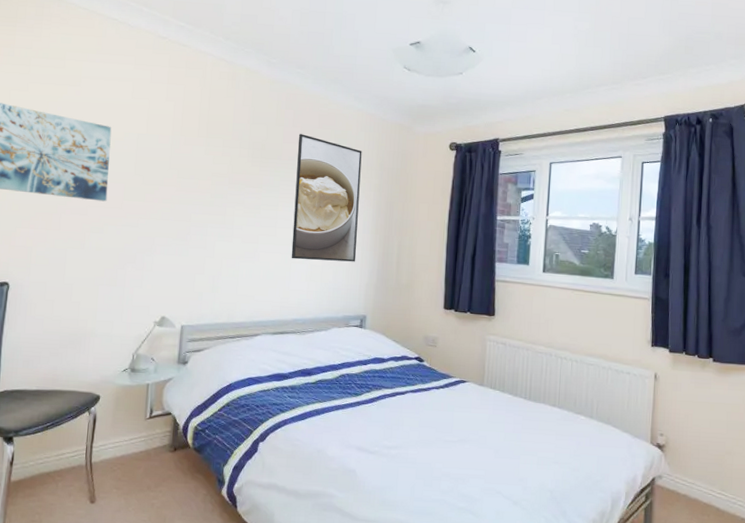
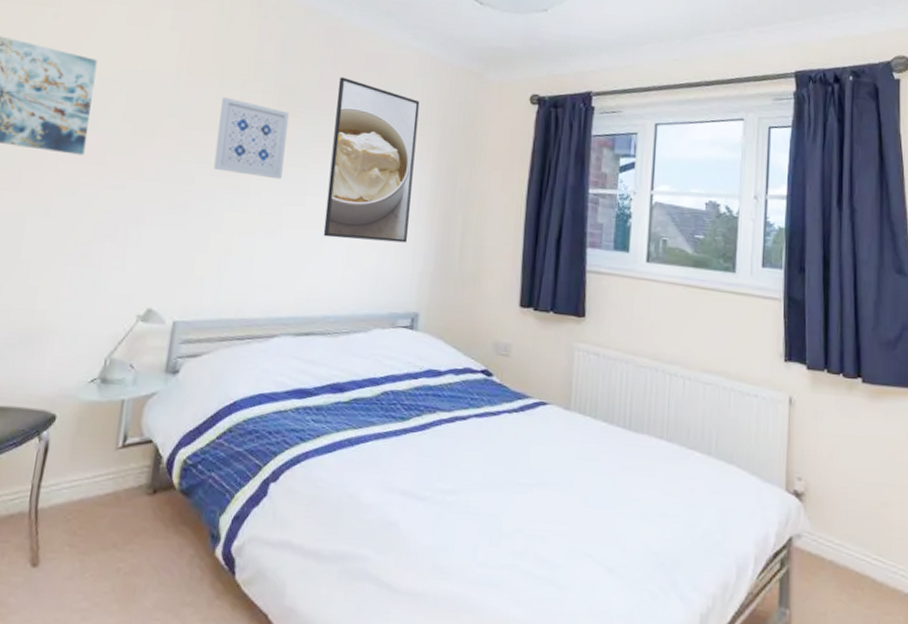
wall art: none [205,153,261,216] -> present [213,97,289,180]

